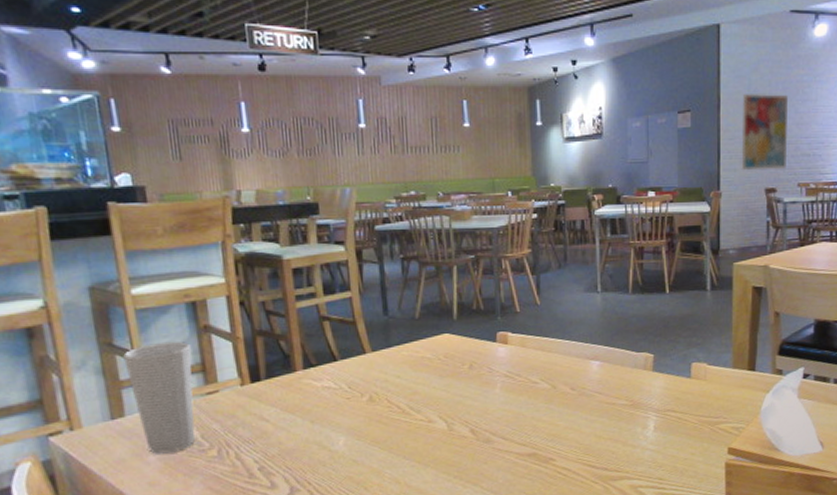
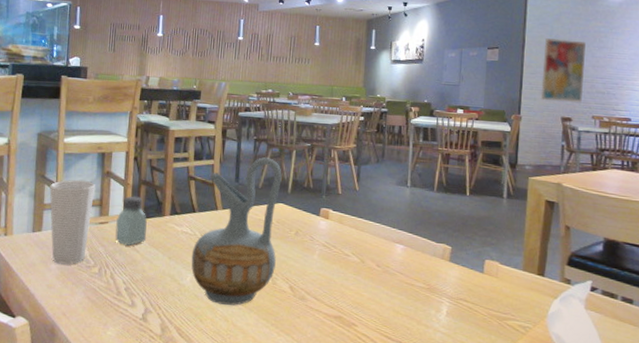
saltshaker: none [229,351,277,416] -> present [115,196,147,246]
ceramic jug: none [340,279,450,466] -> present [191,157,282,306]

